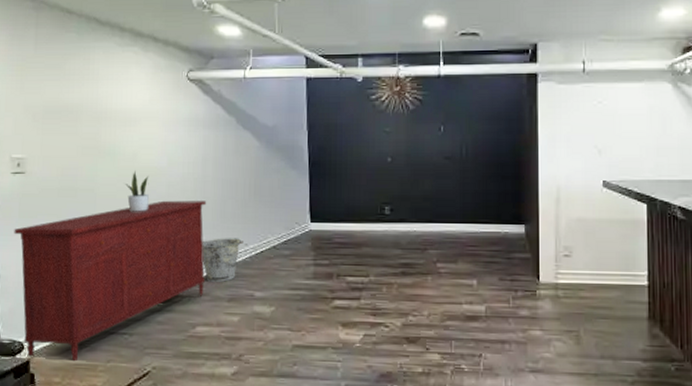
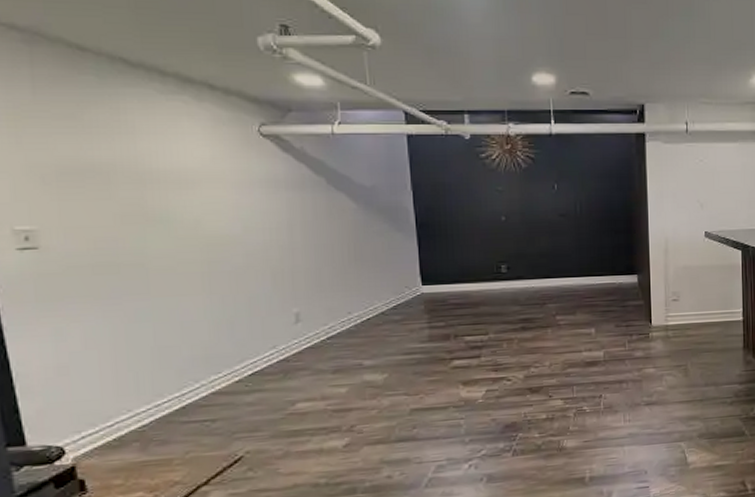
sideboard: present [14,200,207,362] -> none [30,269,302,463]
potted plant: present [125,171,150,212] -> none [188,240,223,287]
bucket: present [202,238,243,283] -> none [295,307,346,356]

